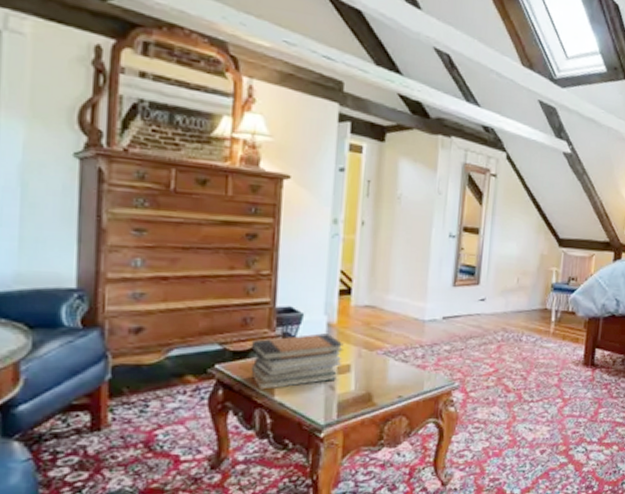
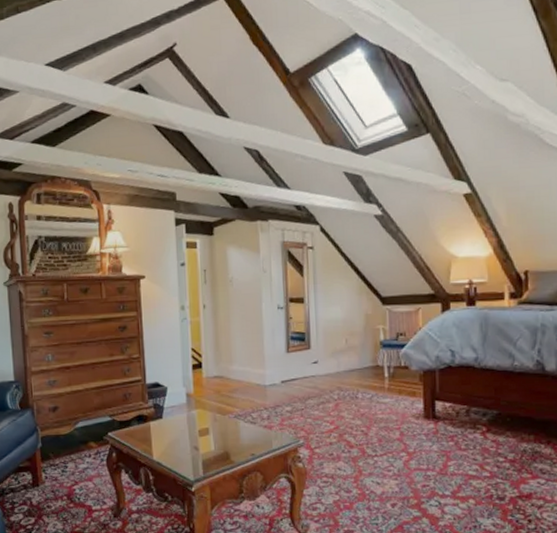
book stack: present [250,333,344,390] -> none [131,402,202,452]

